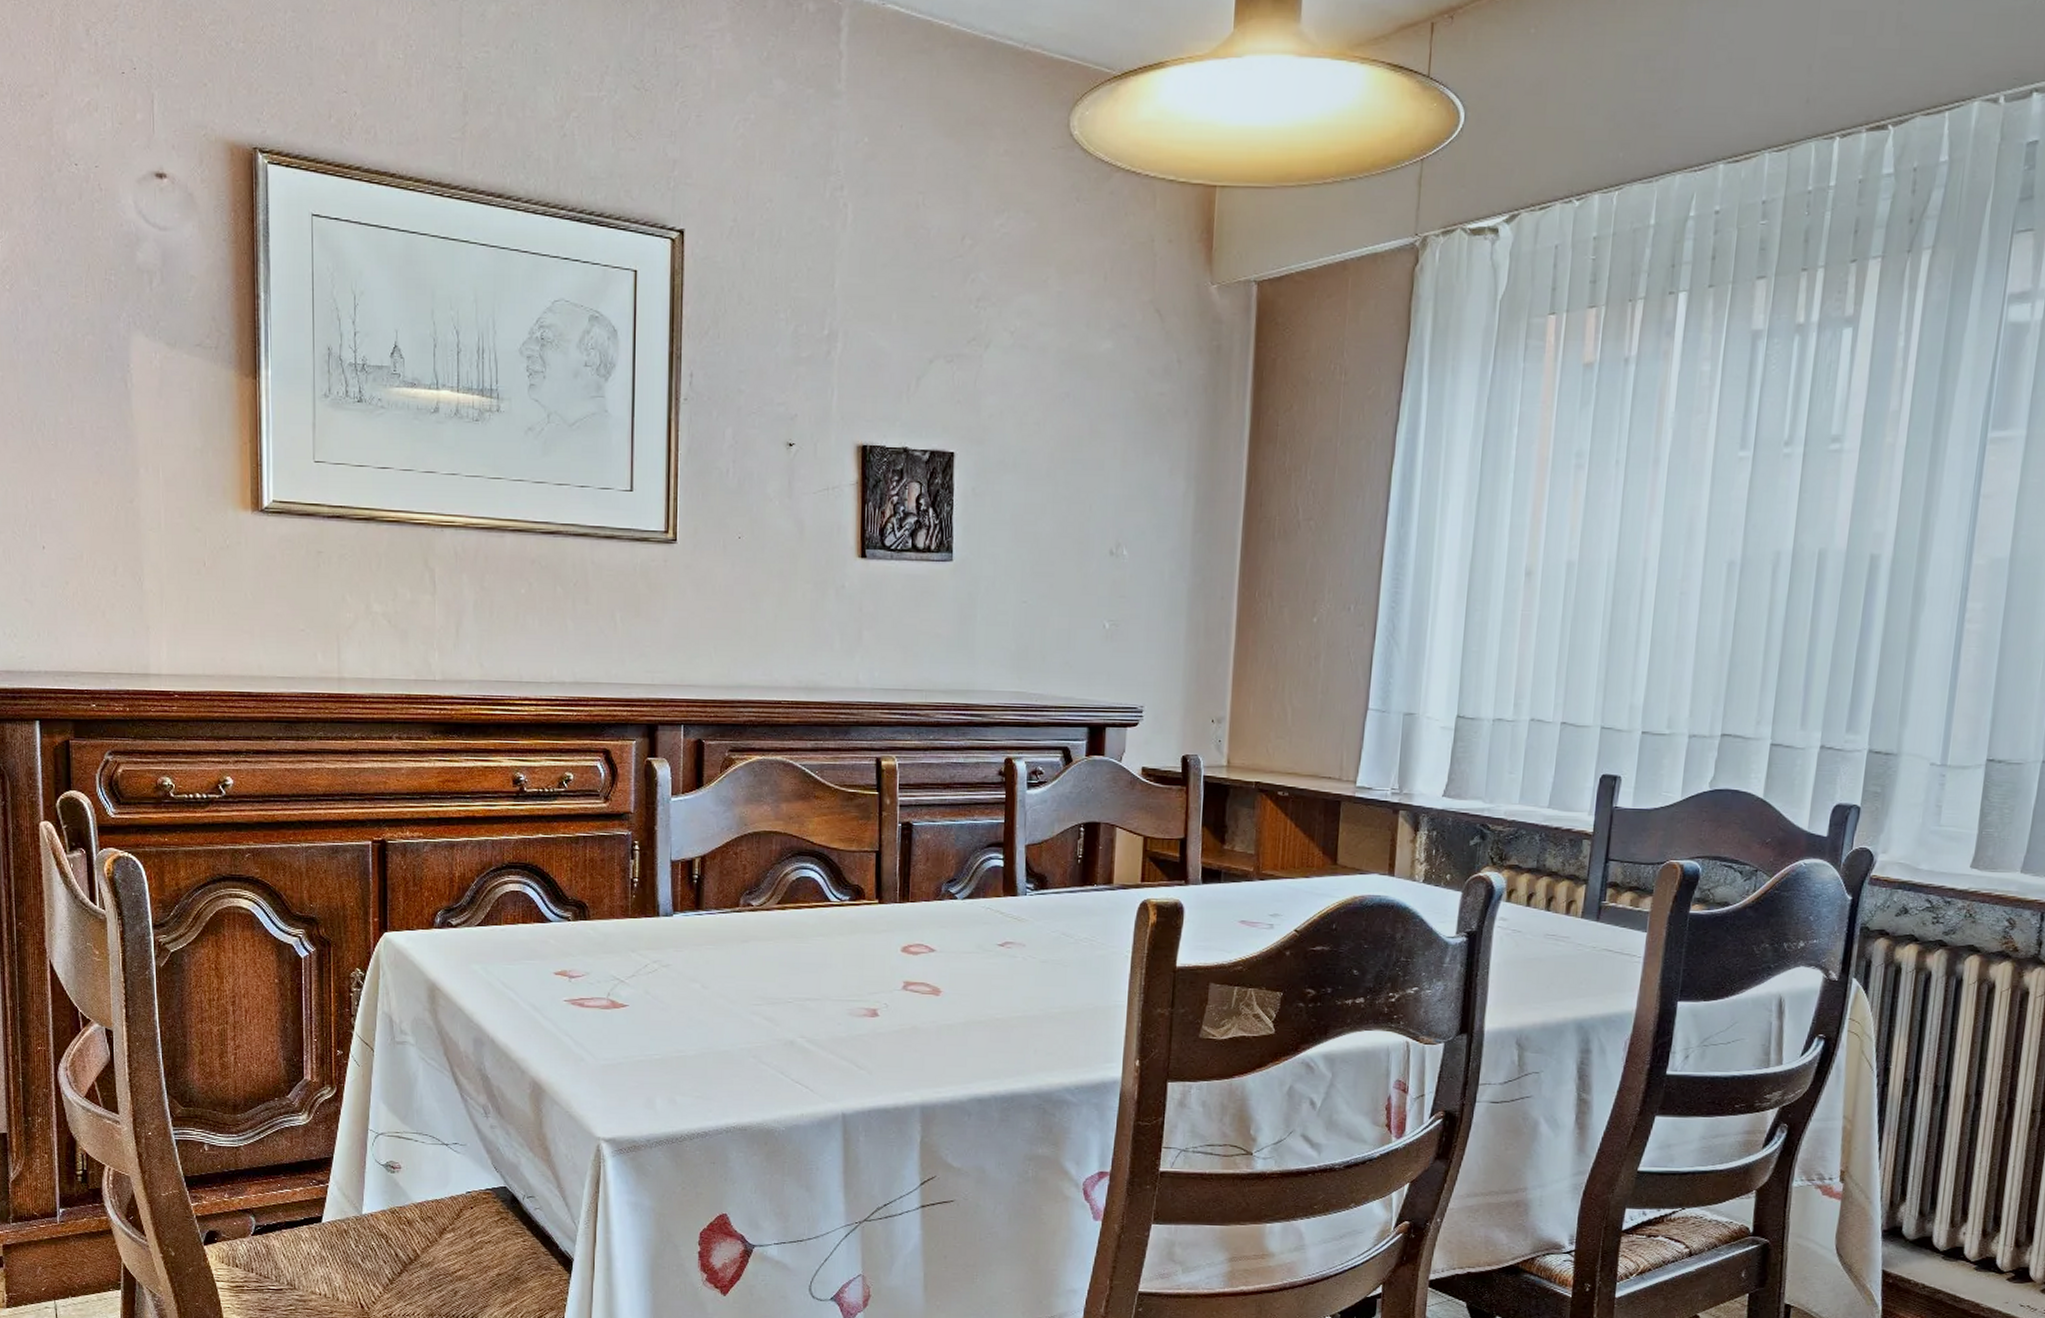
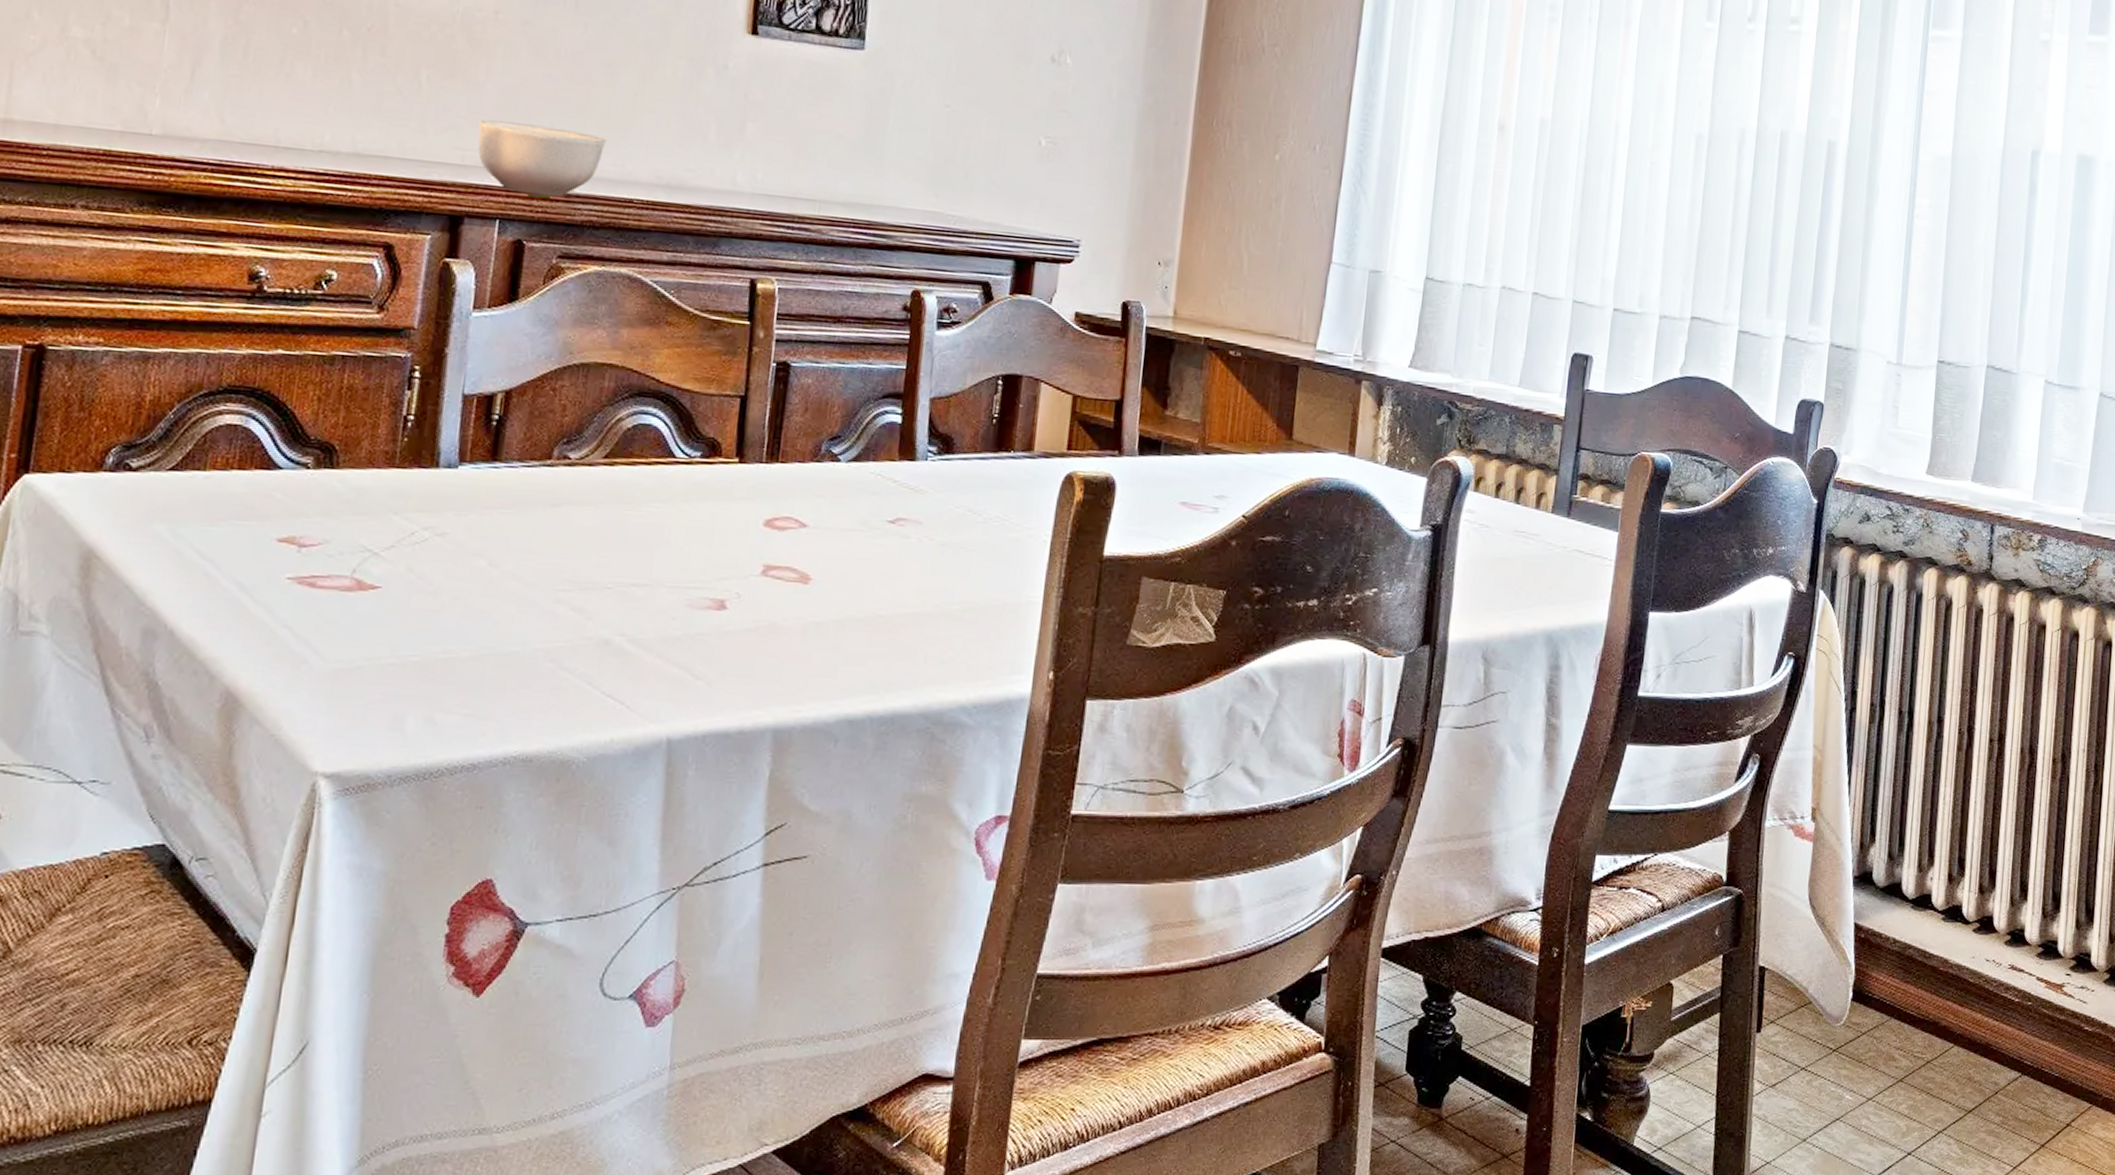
bowl: none [661,647,757,704] -> present [477,119,607,198]

